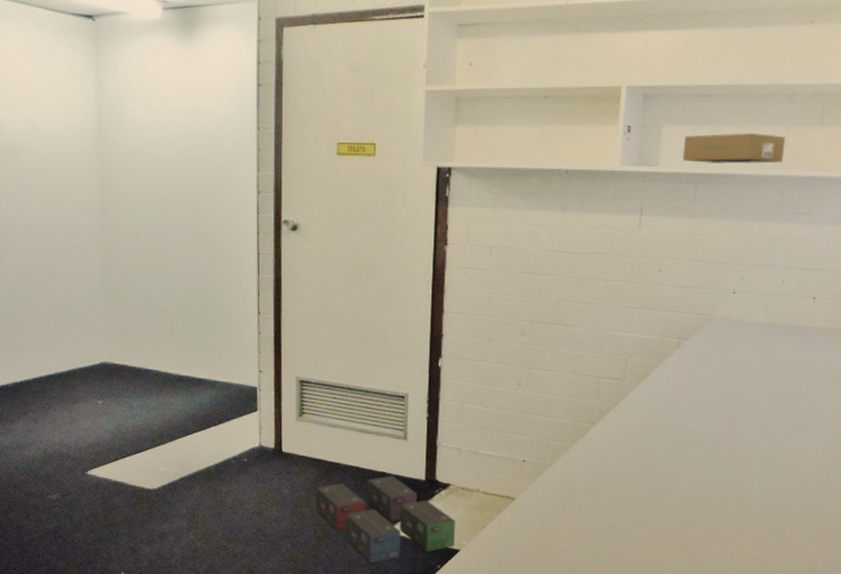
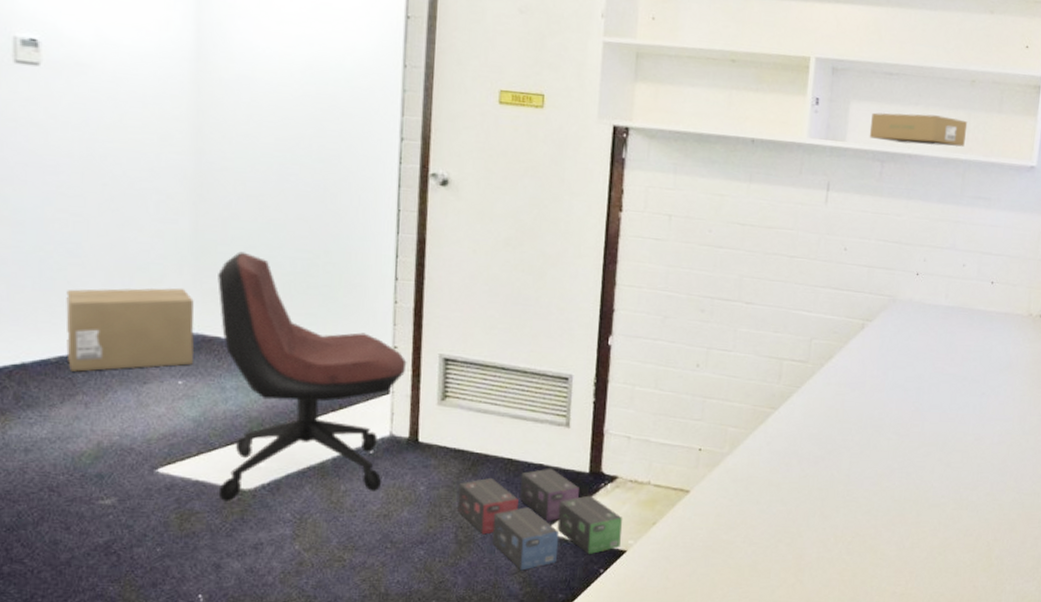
box: none [17,326,108,394] -> present [66,288,195,372]
office chair: none [123,294,270,498] -> present [217,251,407,501]

